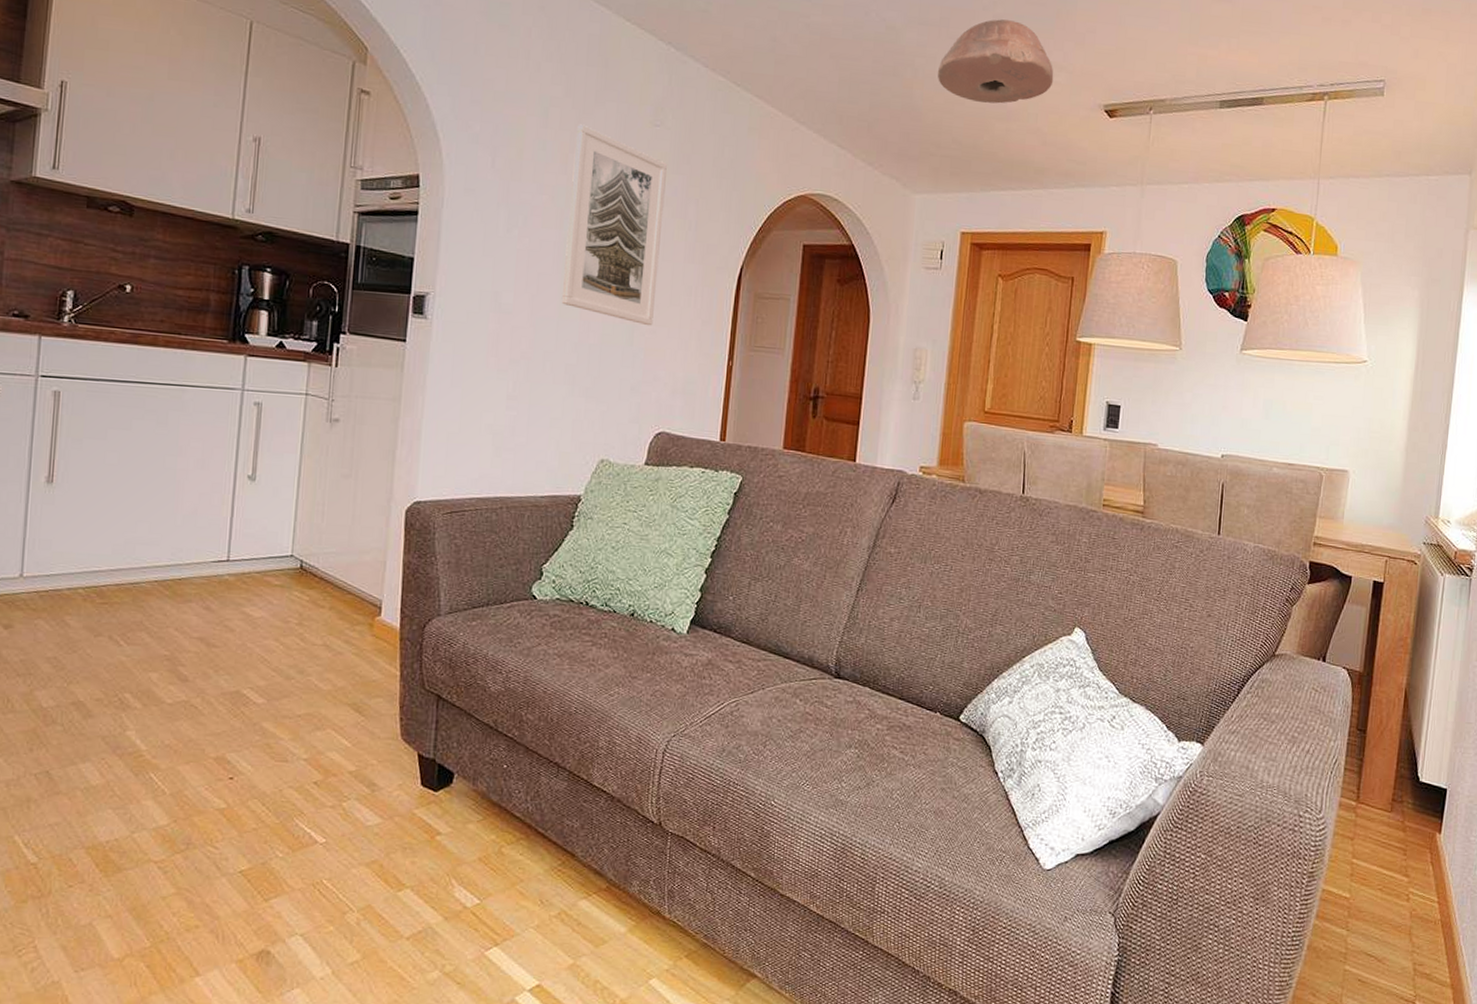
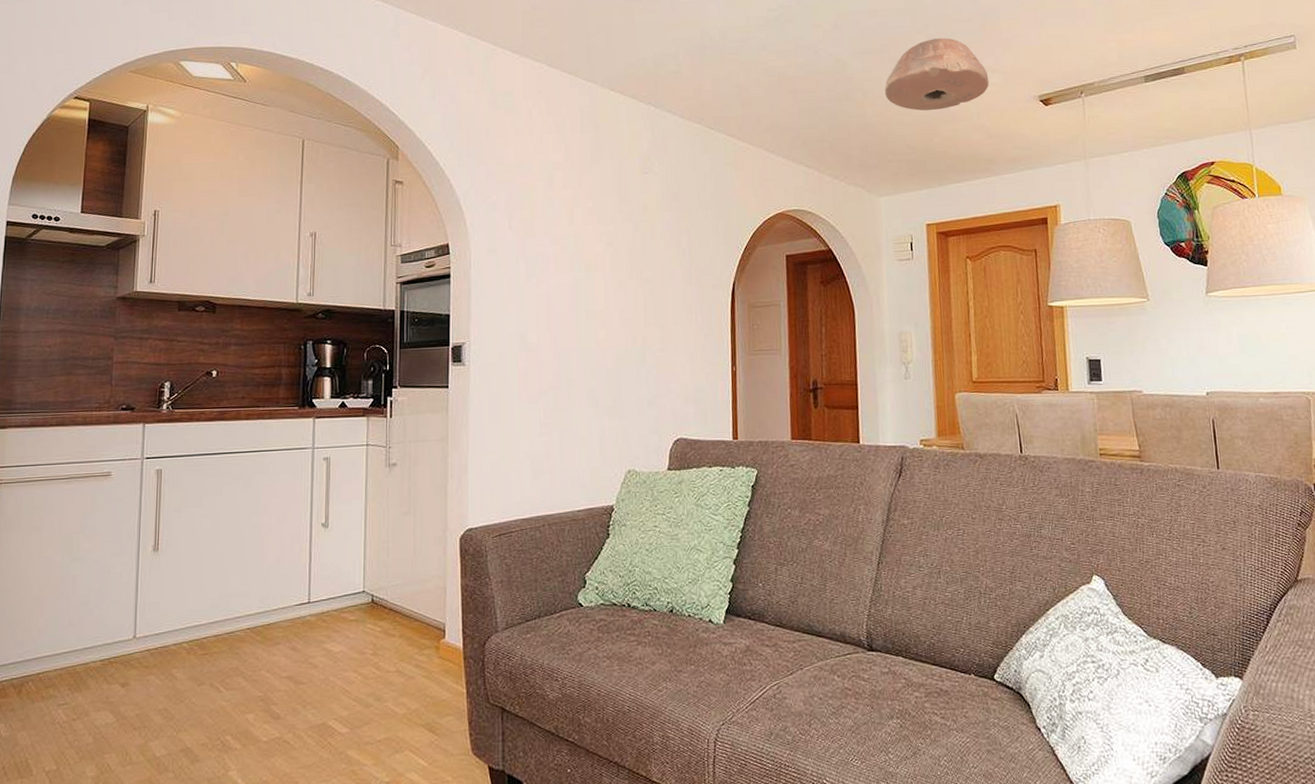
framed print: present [561,124,667,326] -> none [578,181,661,346]

